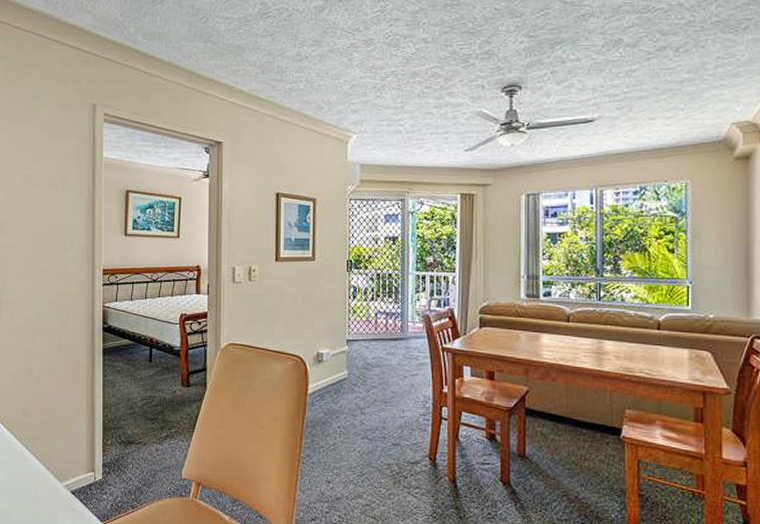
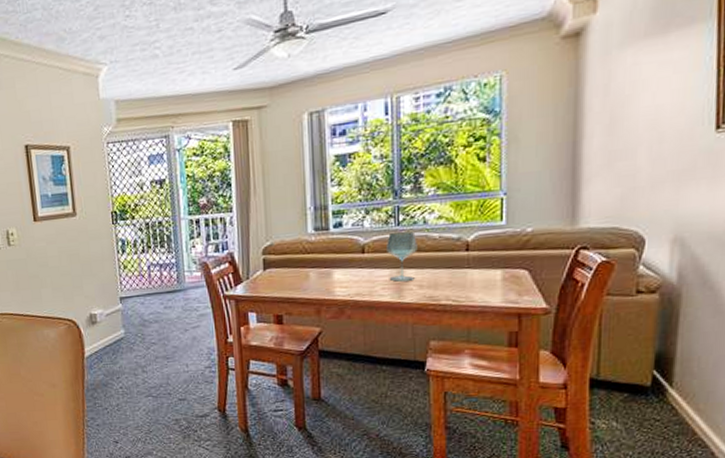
wine glass: none [588,305,616,351] -> present [385,231,417,282]

